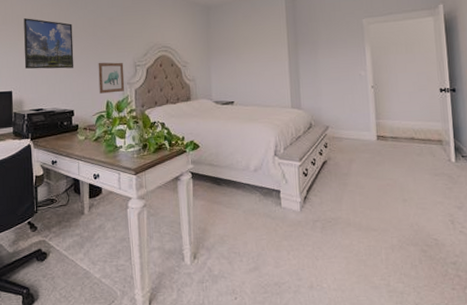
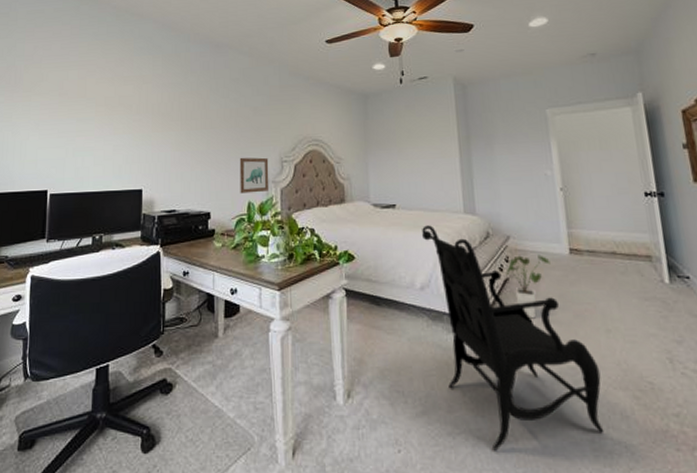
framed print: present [24,18,74,69] -> none [157,107,213,165]
armchair: none [256,118,398,295] -> present [422,225,604,451]
house plant: none [324,141,361,193] -> present [506,254,551,319]

